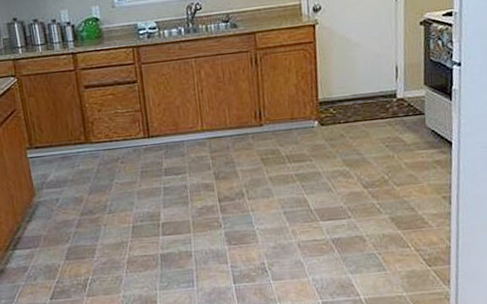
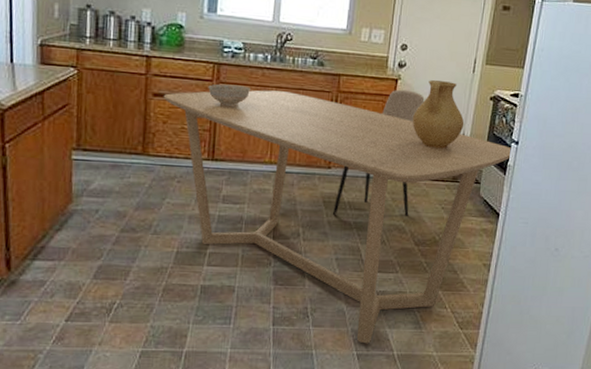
dining table: none [93,59,456,292] -> present [163,90,513,344]
decorative bowl: none [131,62,171,86] -> present [208,83,250,108]
dining chair: none [272,32,352,170] -> present [333,89,425,216]
pitcher: none [337,15,396,87] -> present [412,80,464,149]

